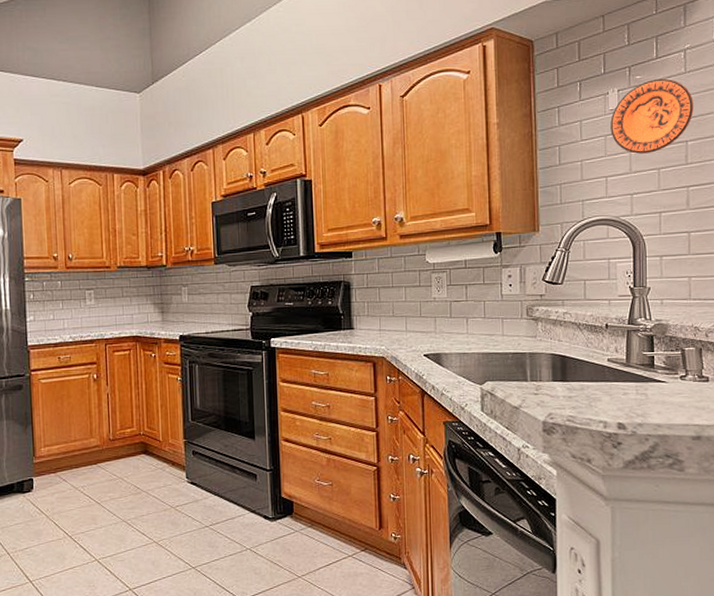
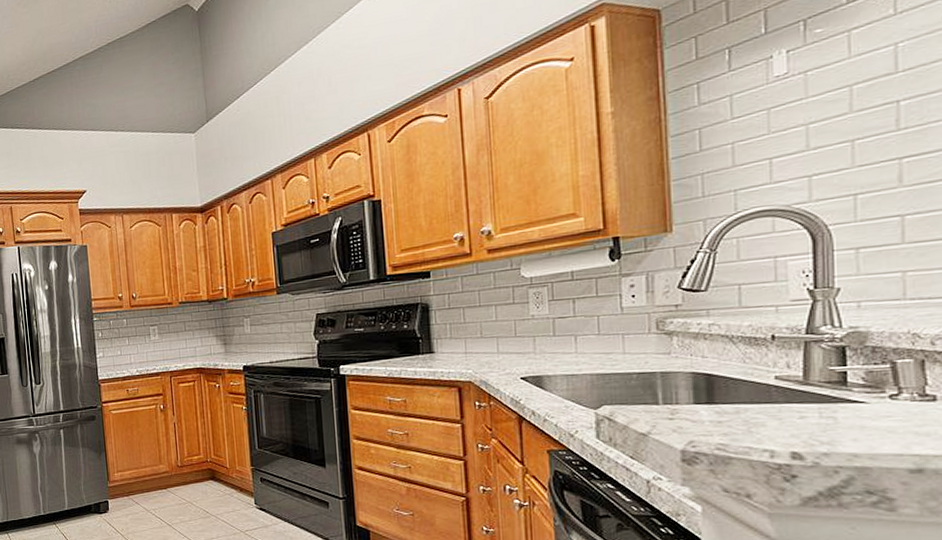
decorative plate: present [610,78,694,154] -> none [776,26,910,126]

